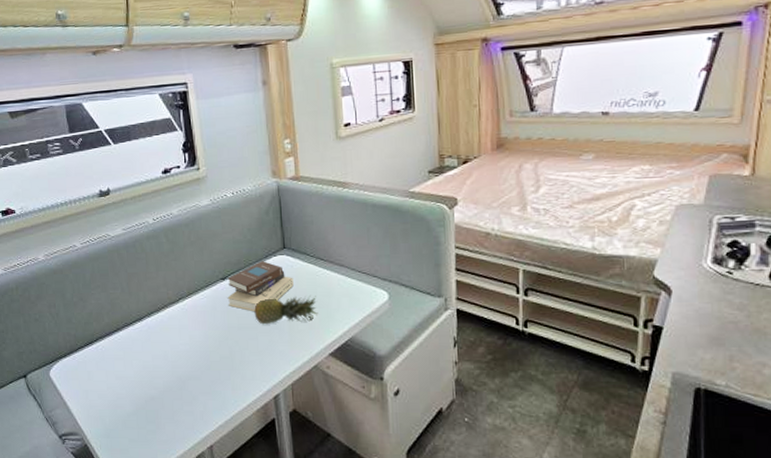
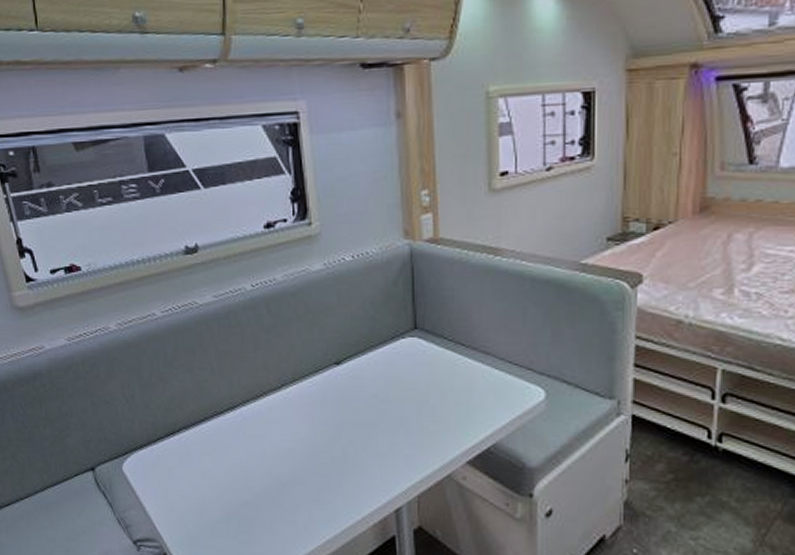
books: present [227,261,294,312] -> none [341,343,425,406]
fruit: present [254,296,319,325] -> none [374,389,455,422]

